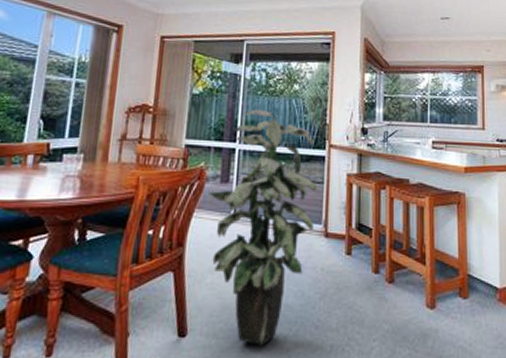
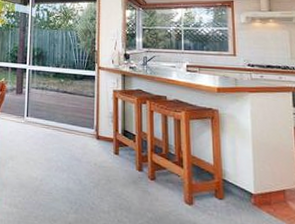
indoor plant: present [208,109,317,346] -> none [8,39,89,218]

